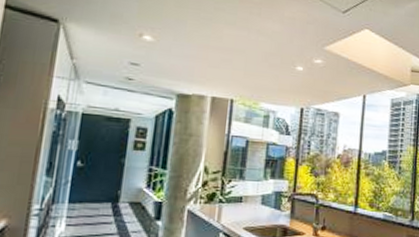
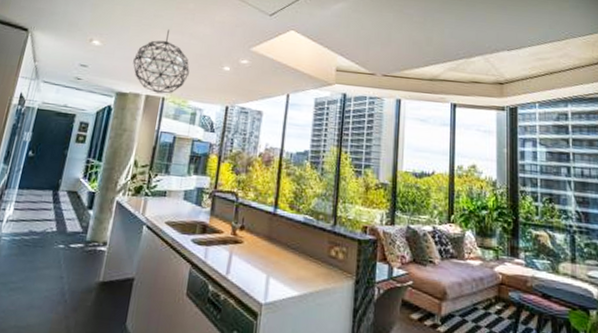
pendant light: none [194,24,259,96] -> present [133,29,190,94]

